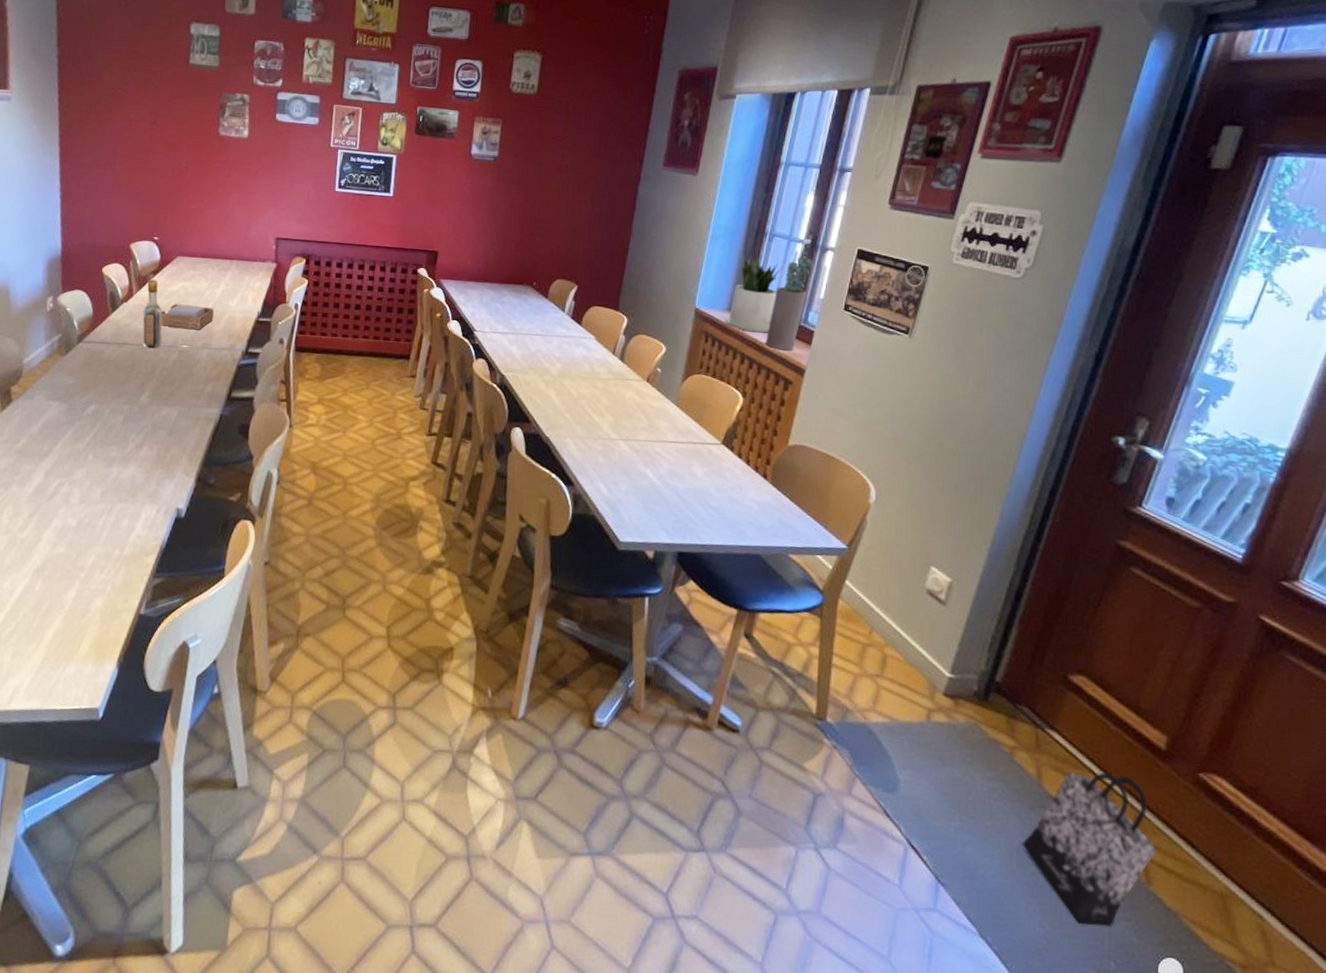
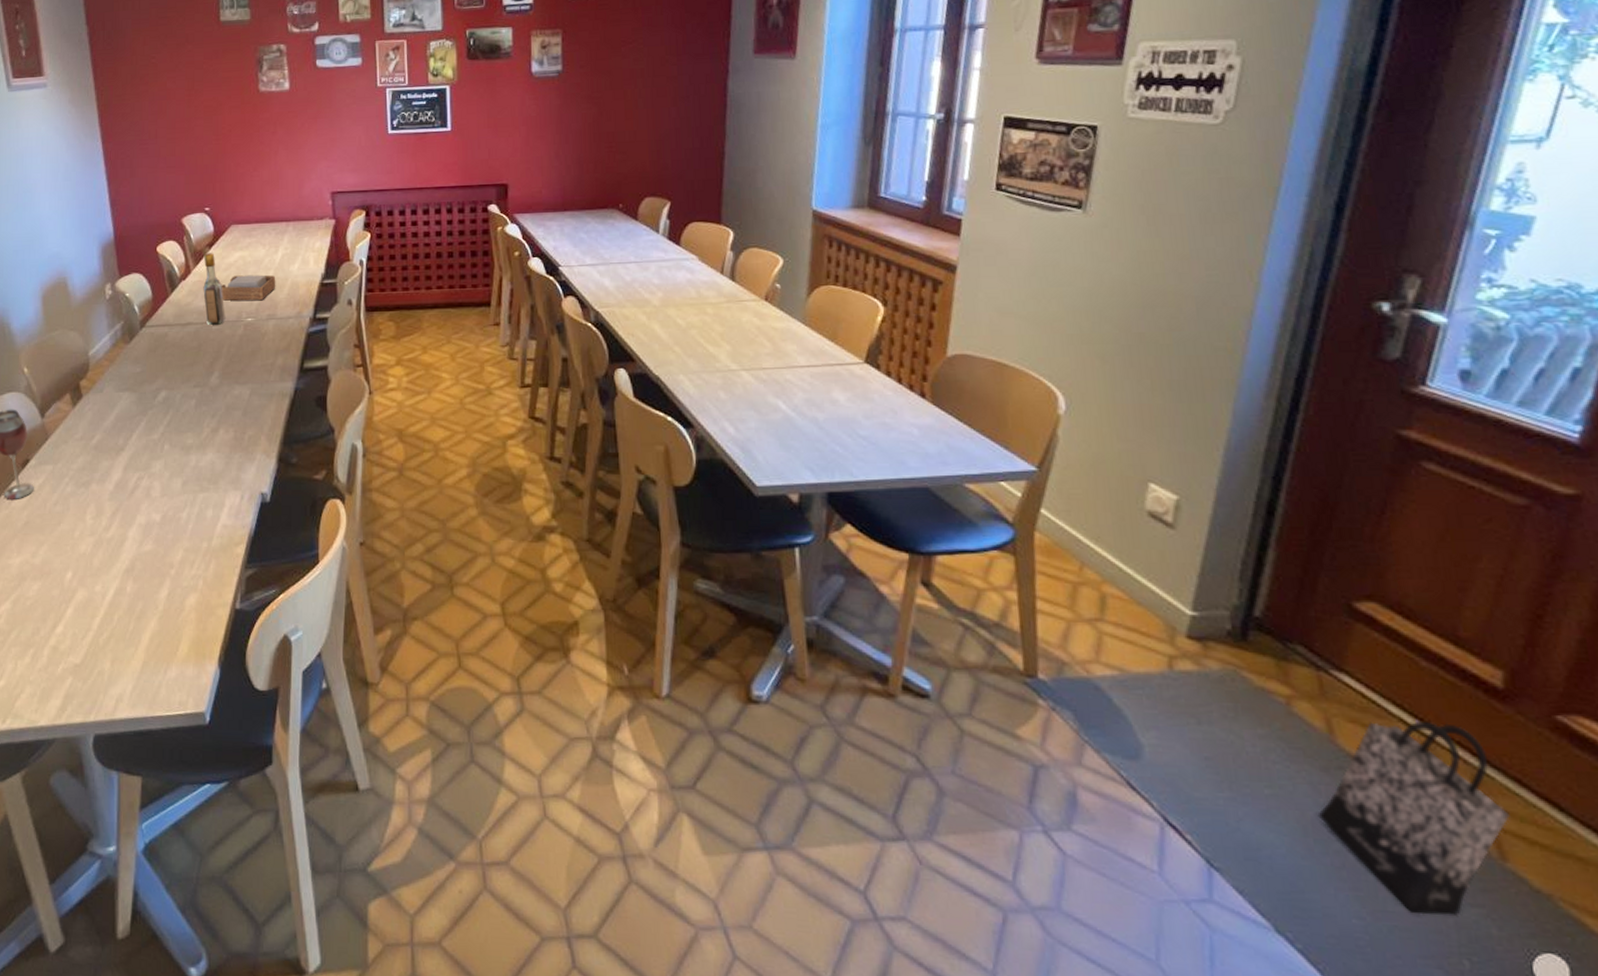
planter: present [723,258,783,333] -> none [848,143,913,230]
vase: present [765,247,813,352] -> none [902,122,950,248]

